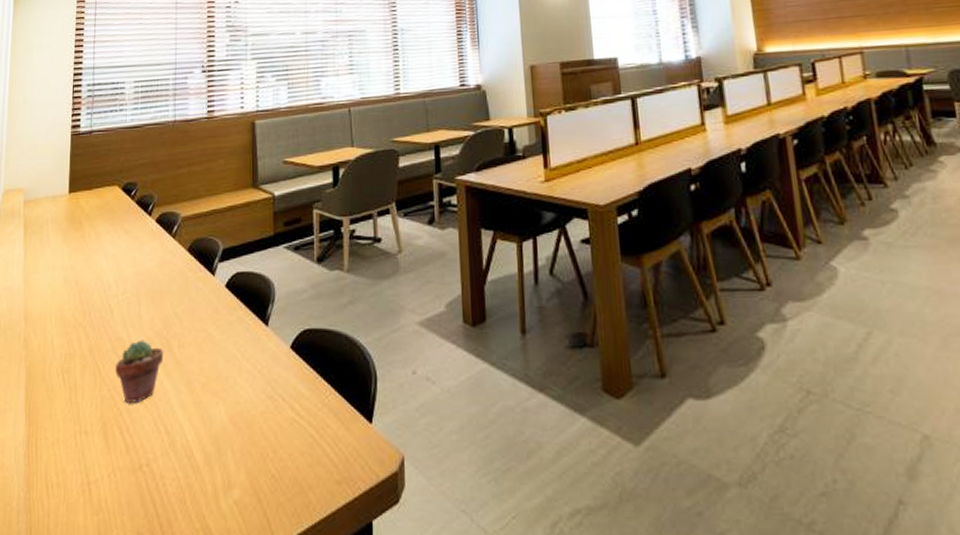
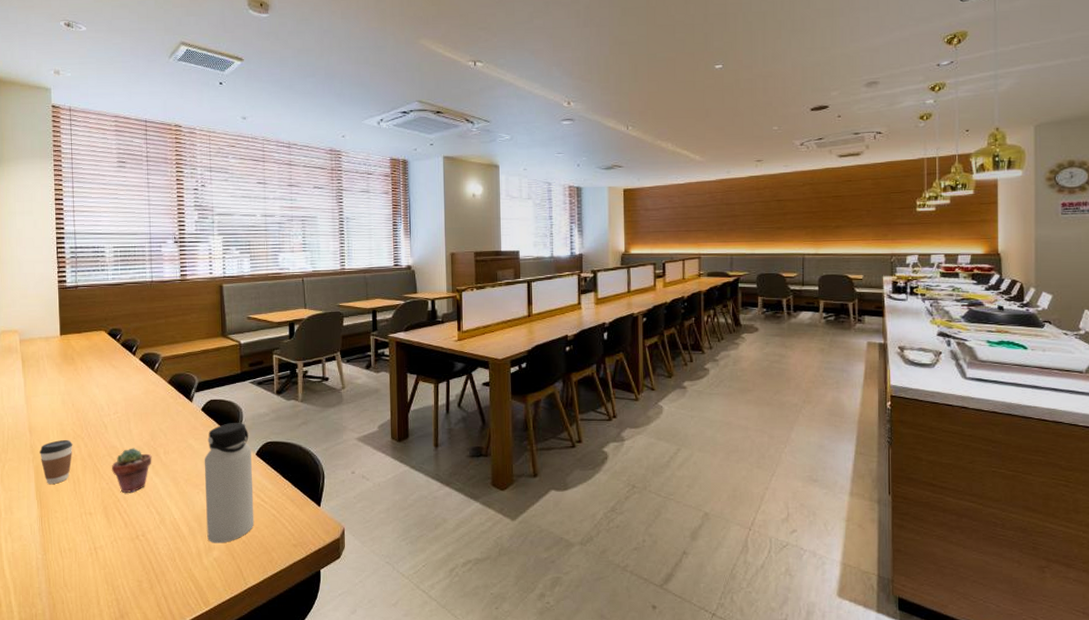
coffee cup: none [34,329,73,391] -> present [39,439,73,484]
water bottle: none [226,303,287,478] -> present [204,423,254,543]

